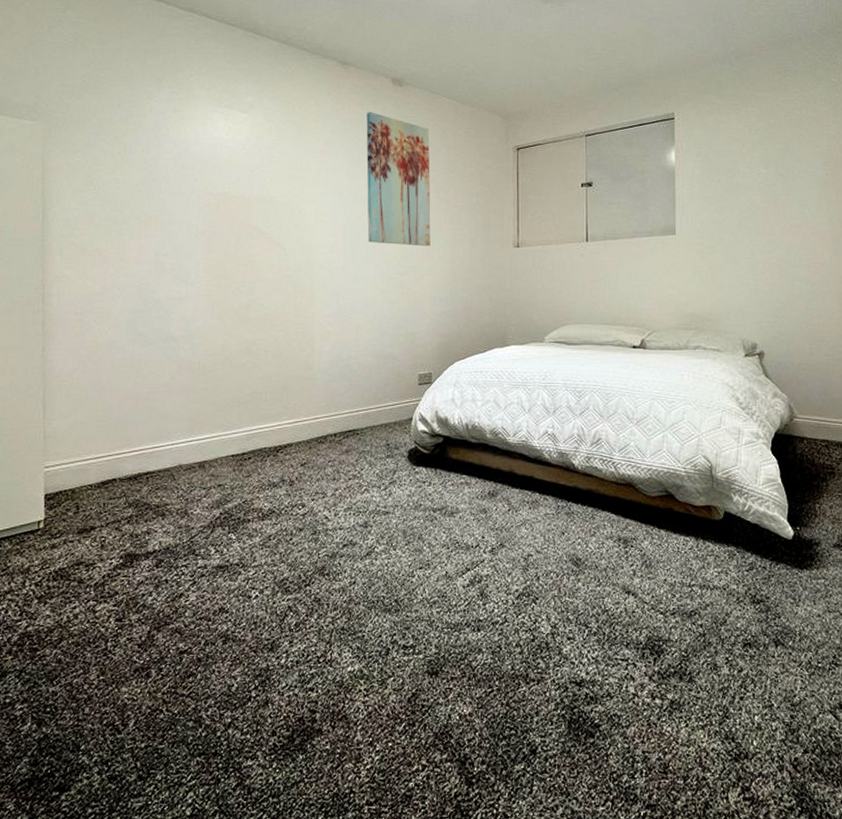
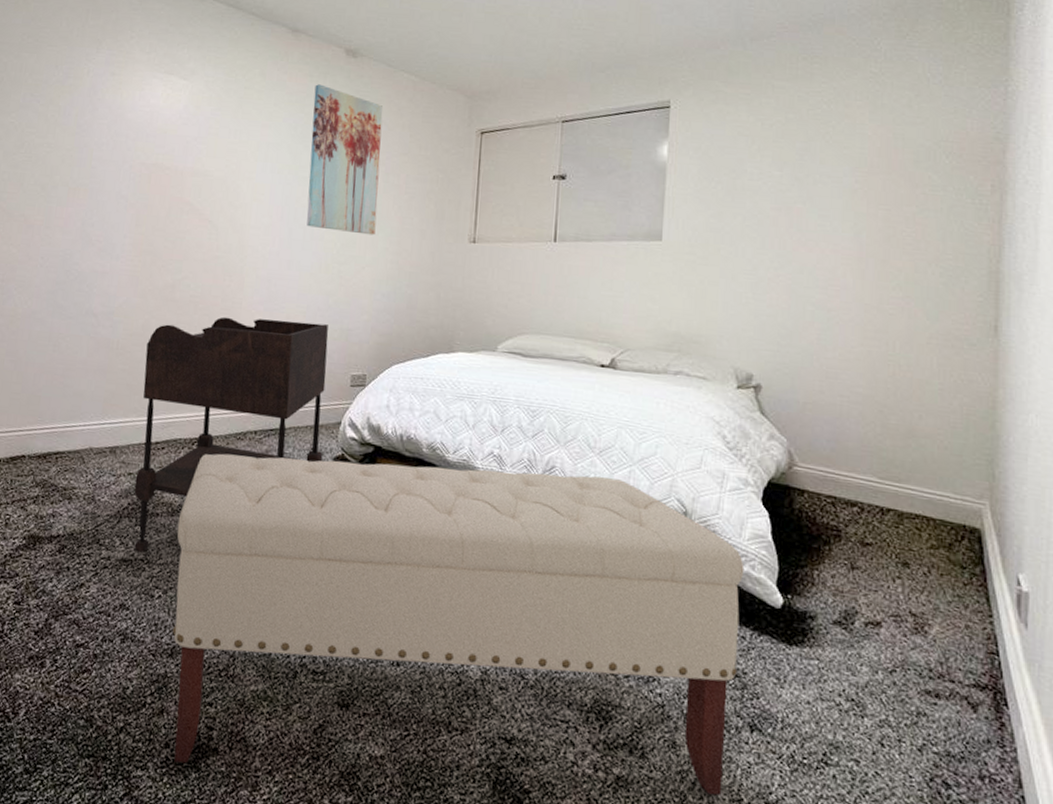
side table: none [225,330,398,557] -> present [134,317,329,553]
bench: none [268,444,762,748] -> present [172,453,745,796]

